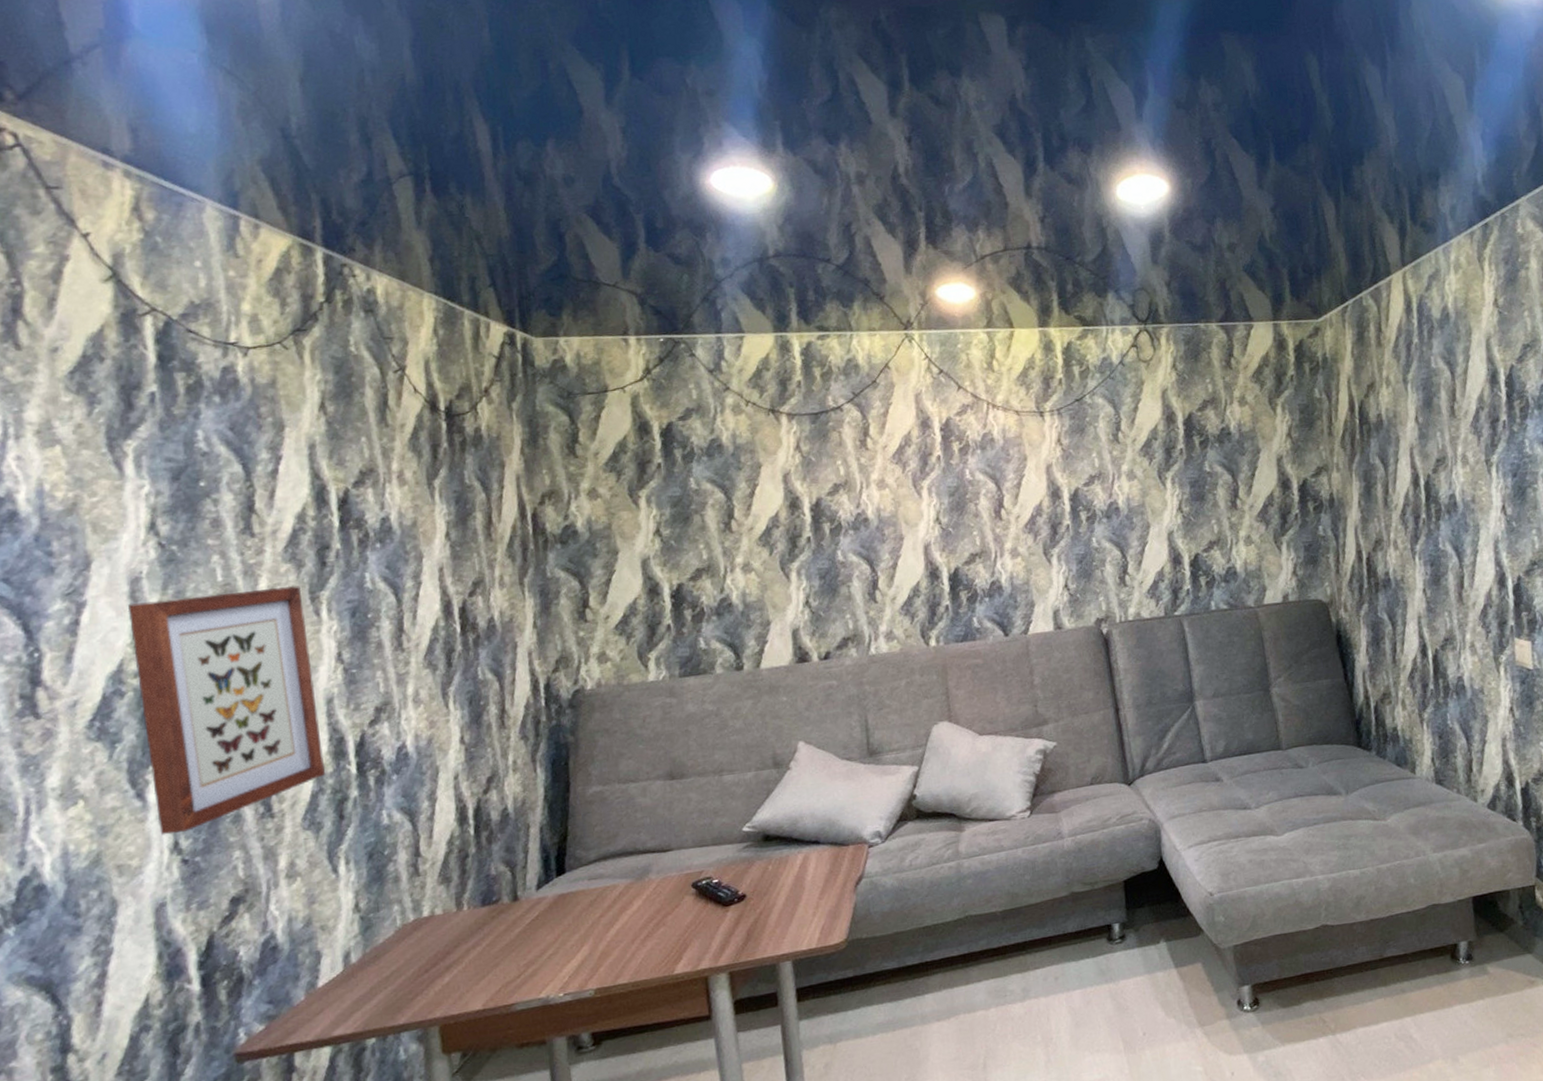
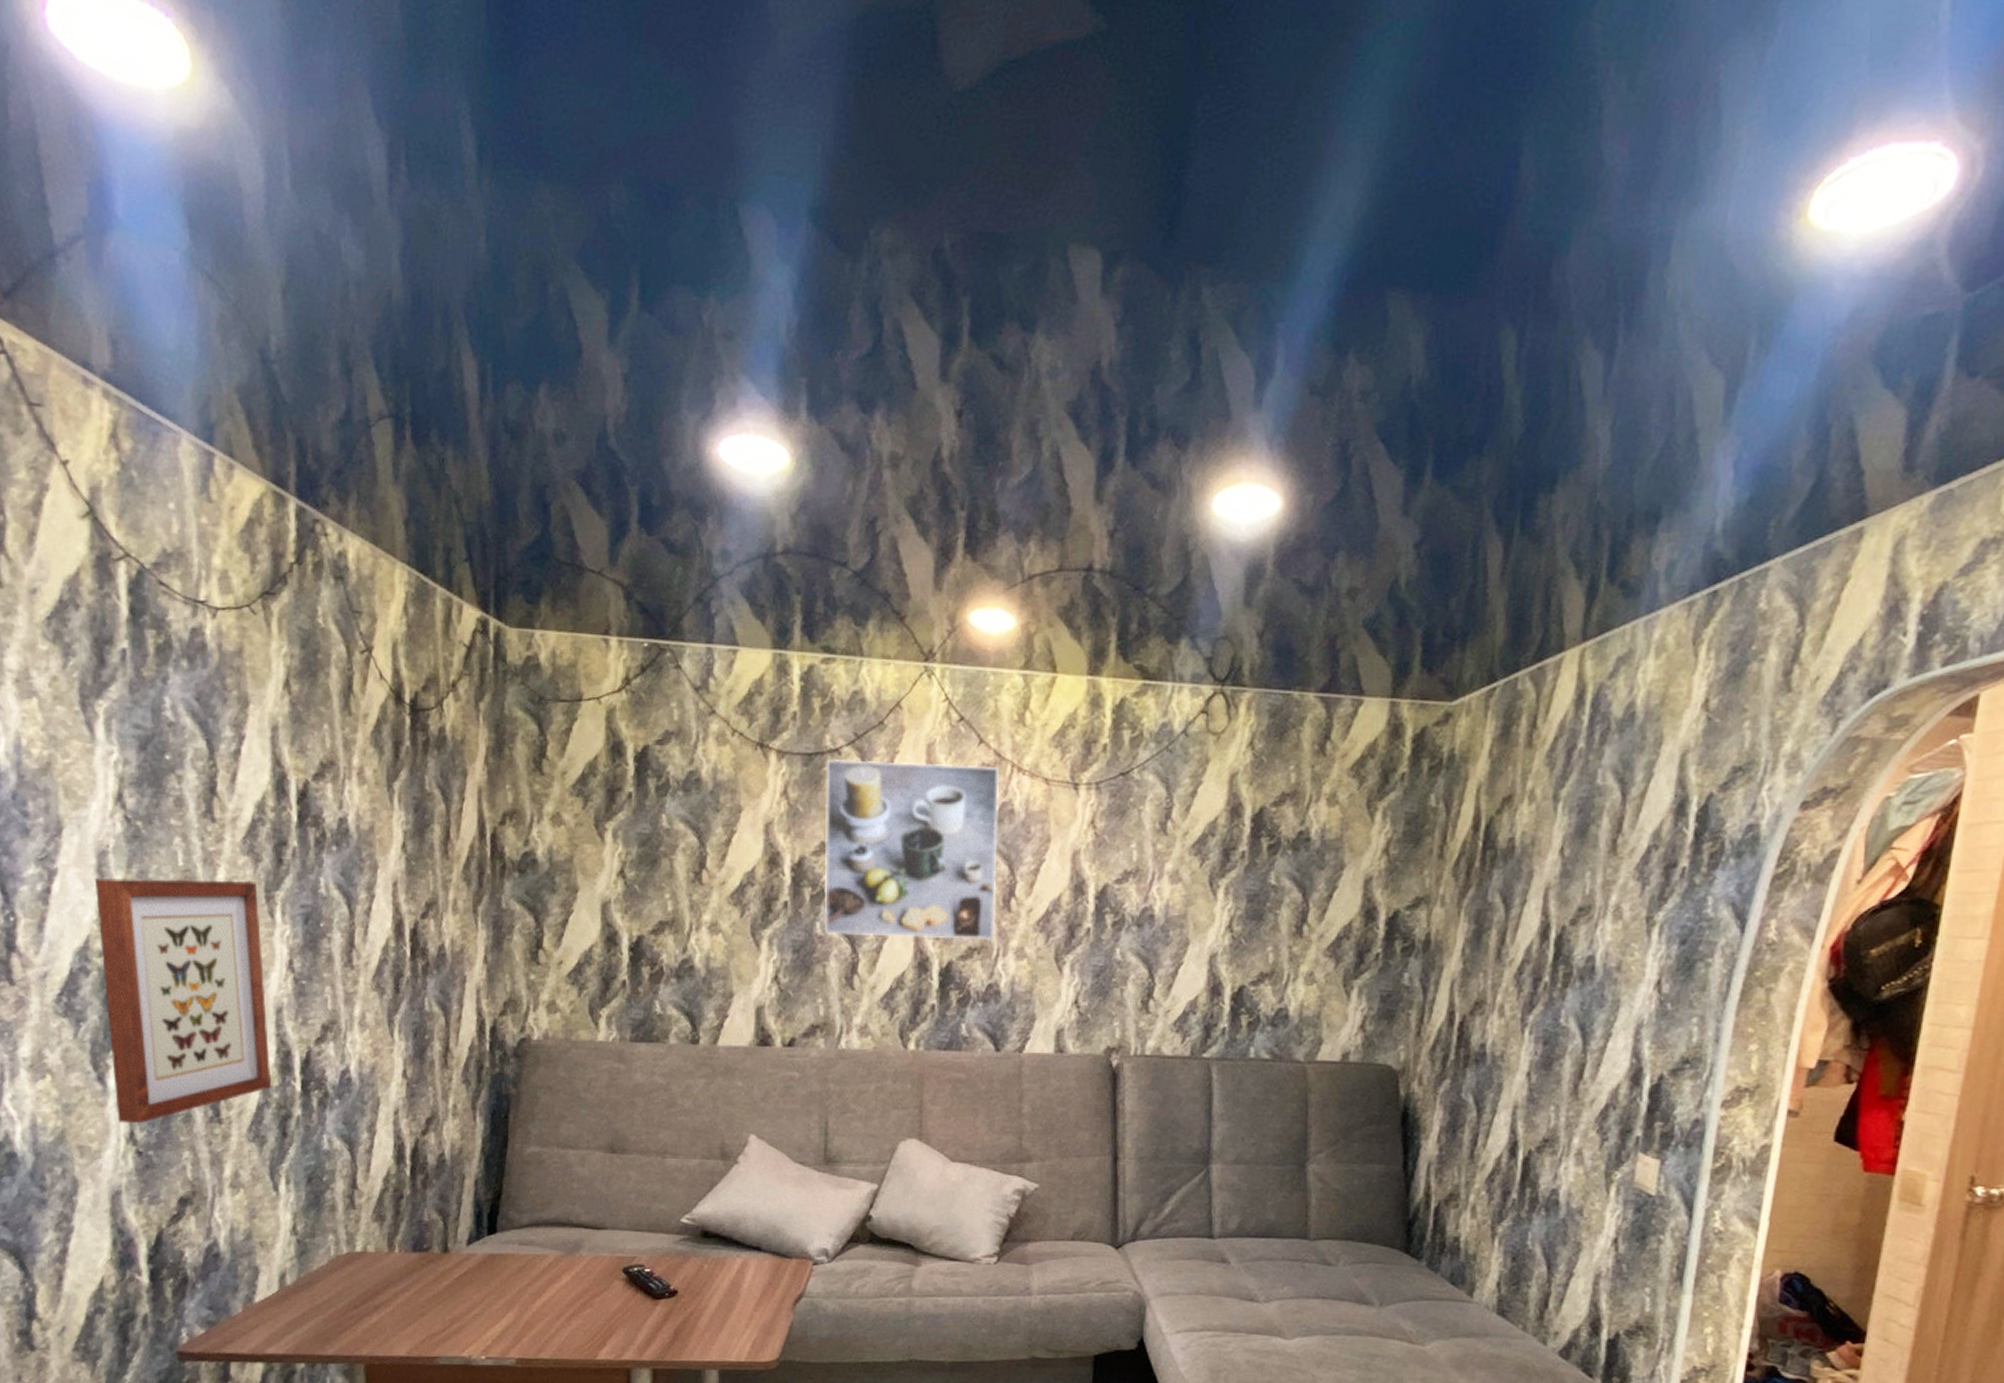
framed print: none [830,406,991,559] -> present [824,758,1000,940]

